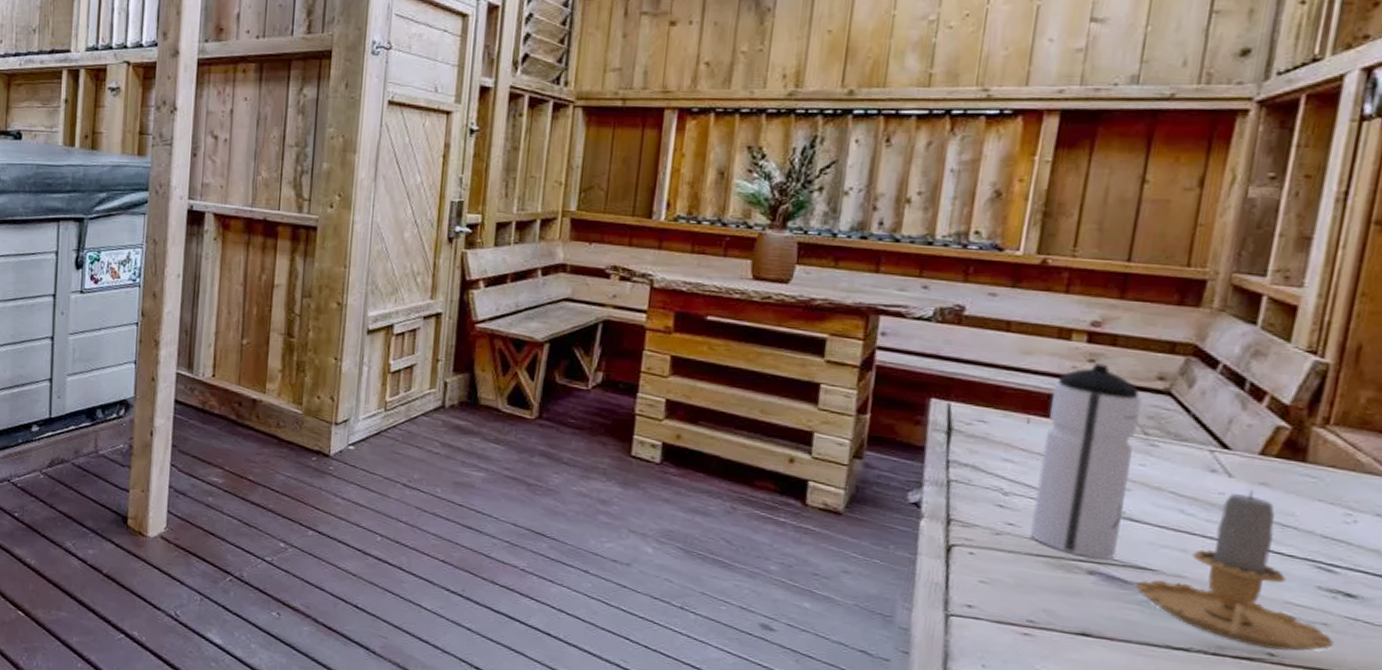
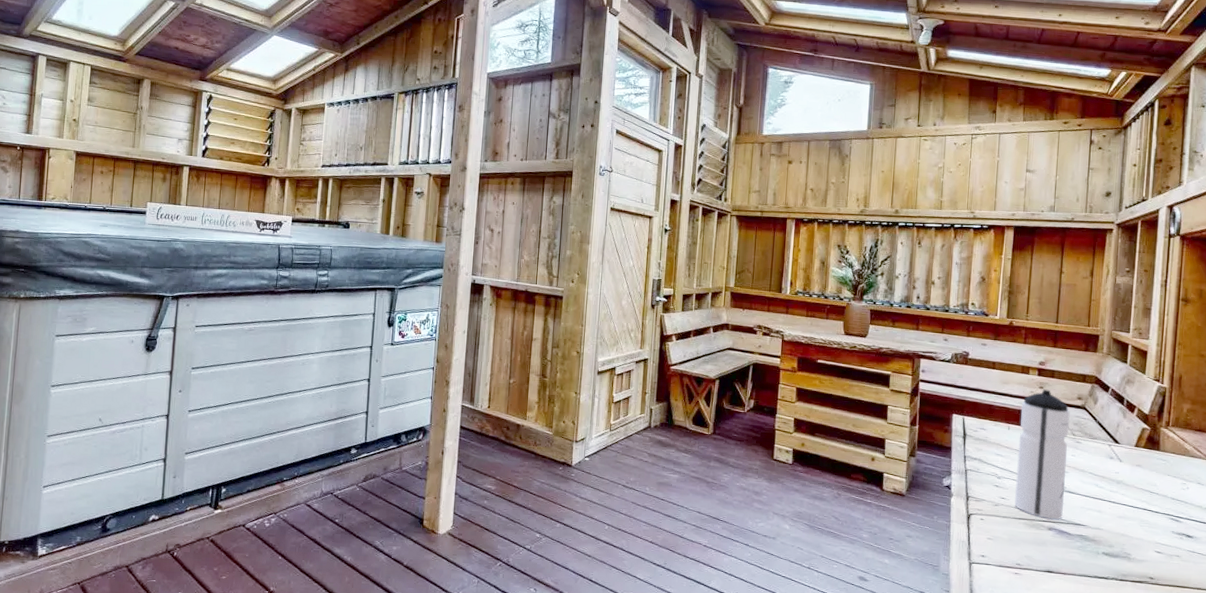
candle: present [1135,491,1334,651] -> none [1075,470,1183,575]

